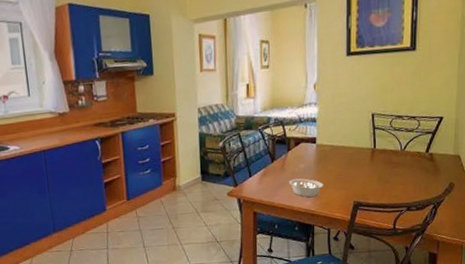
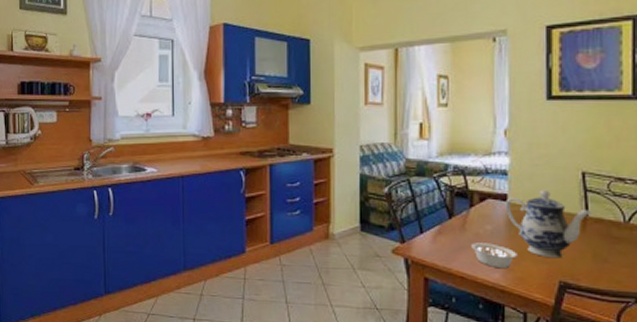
teapot: none [315,130,378,185] -> present [505,189,592,259]

